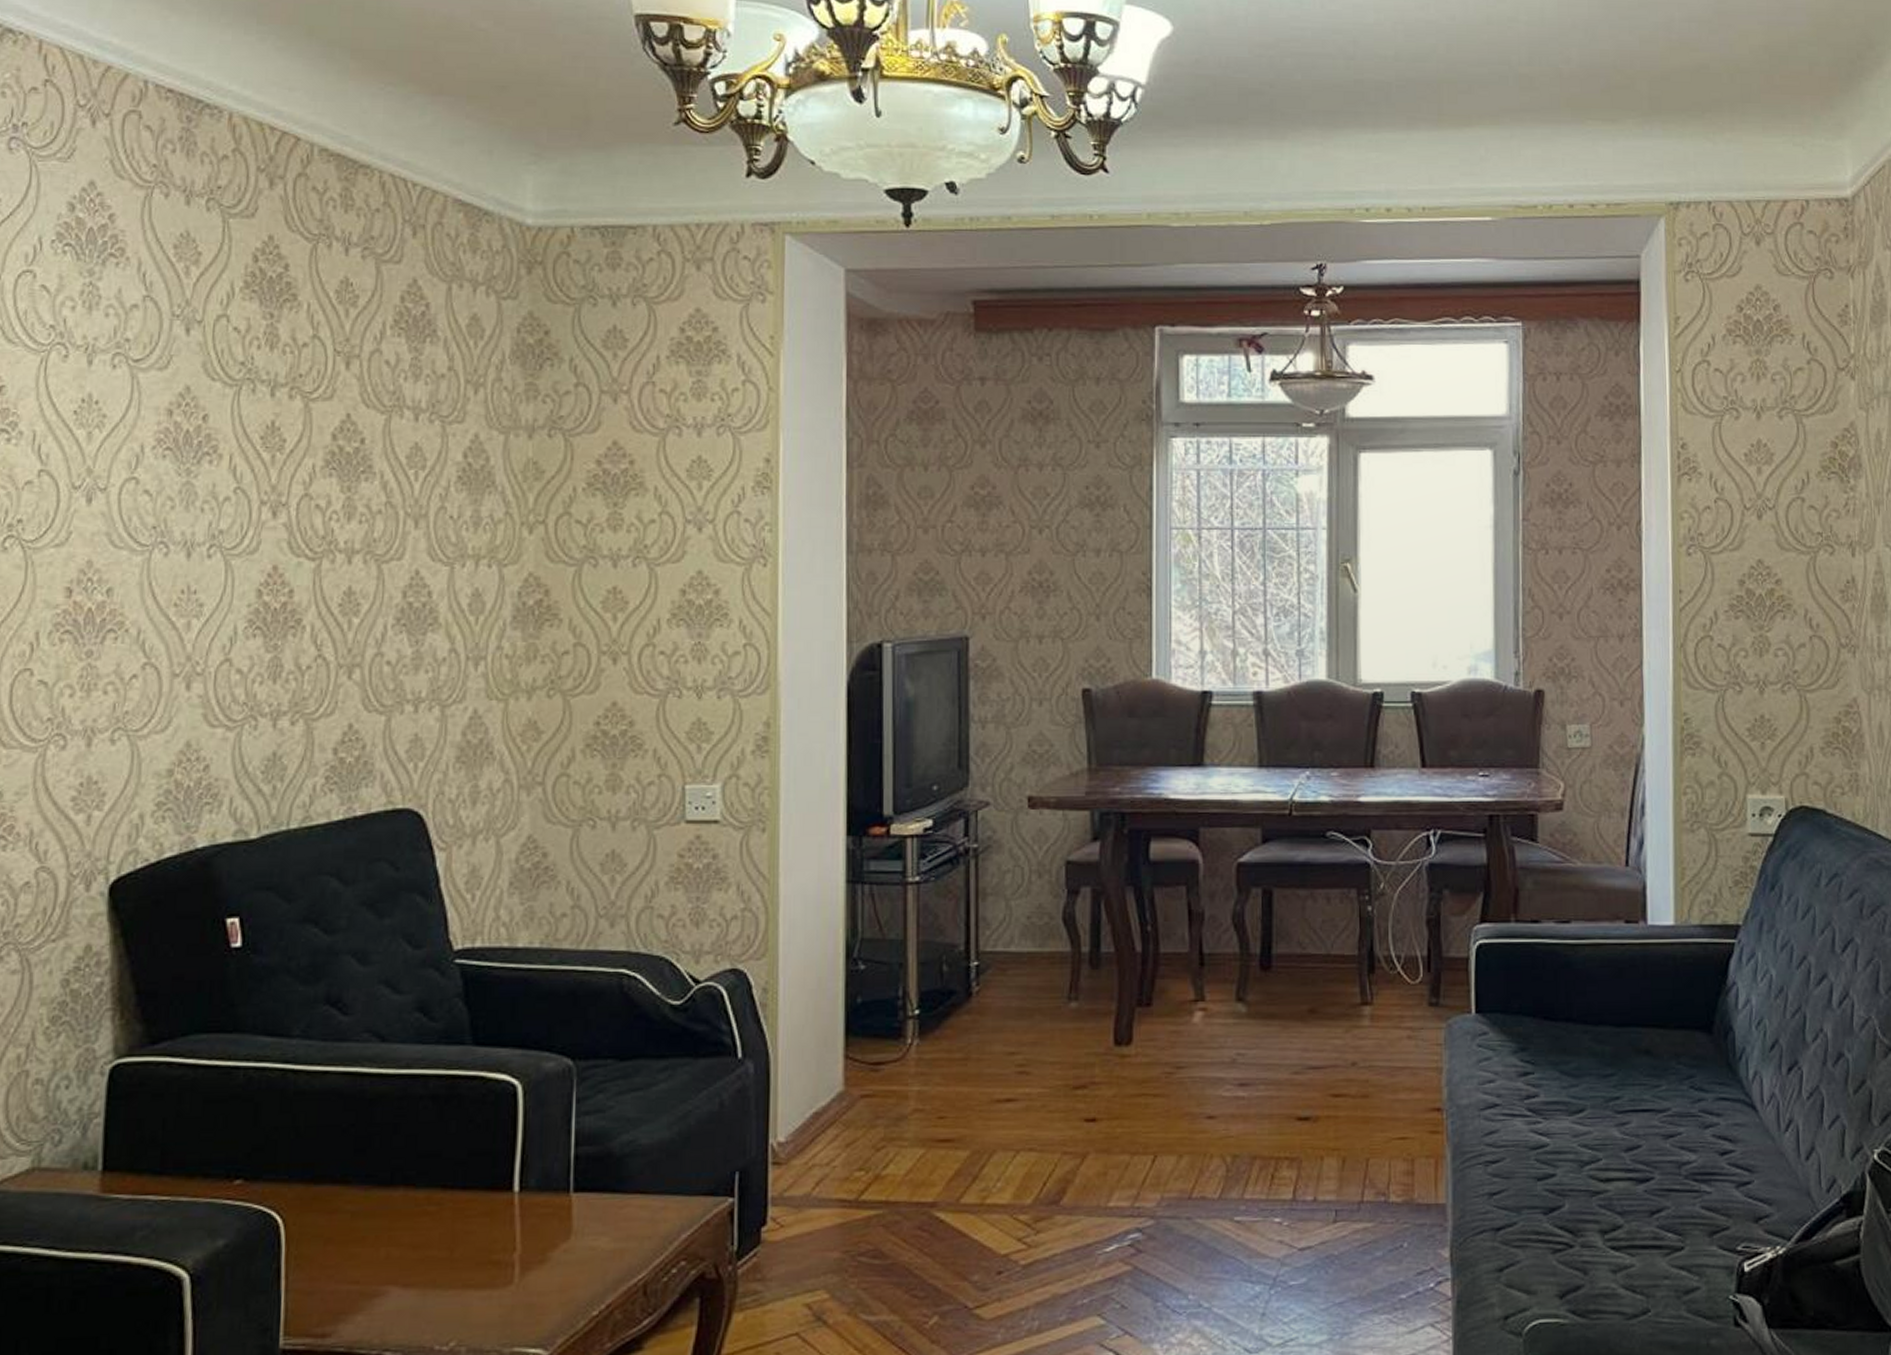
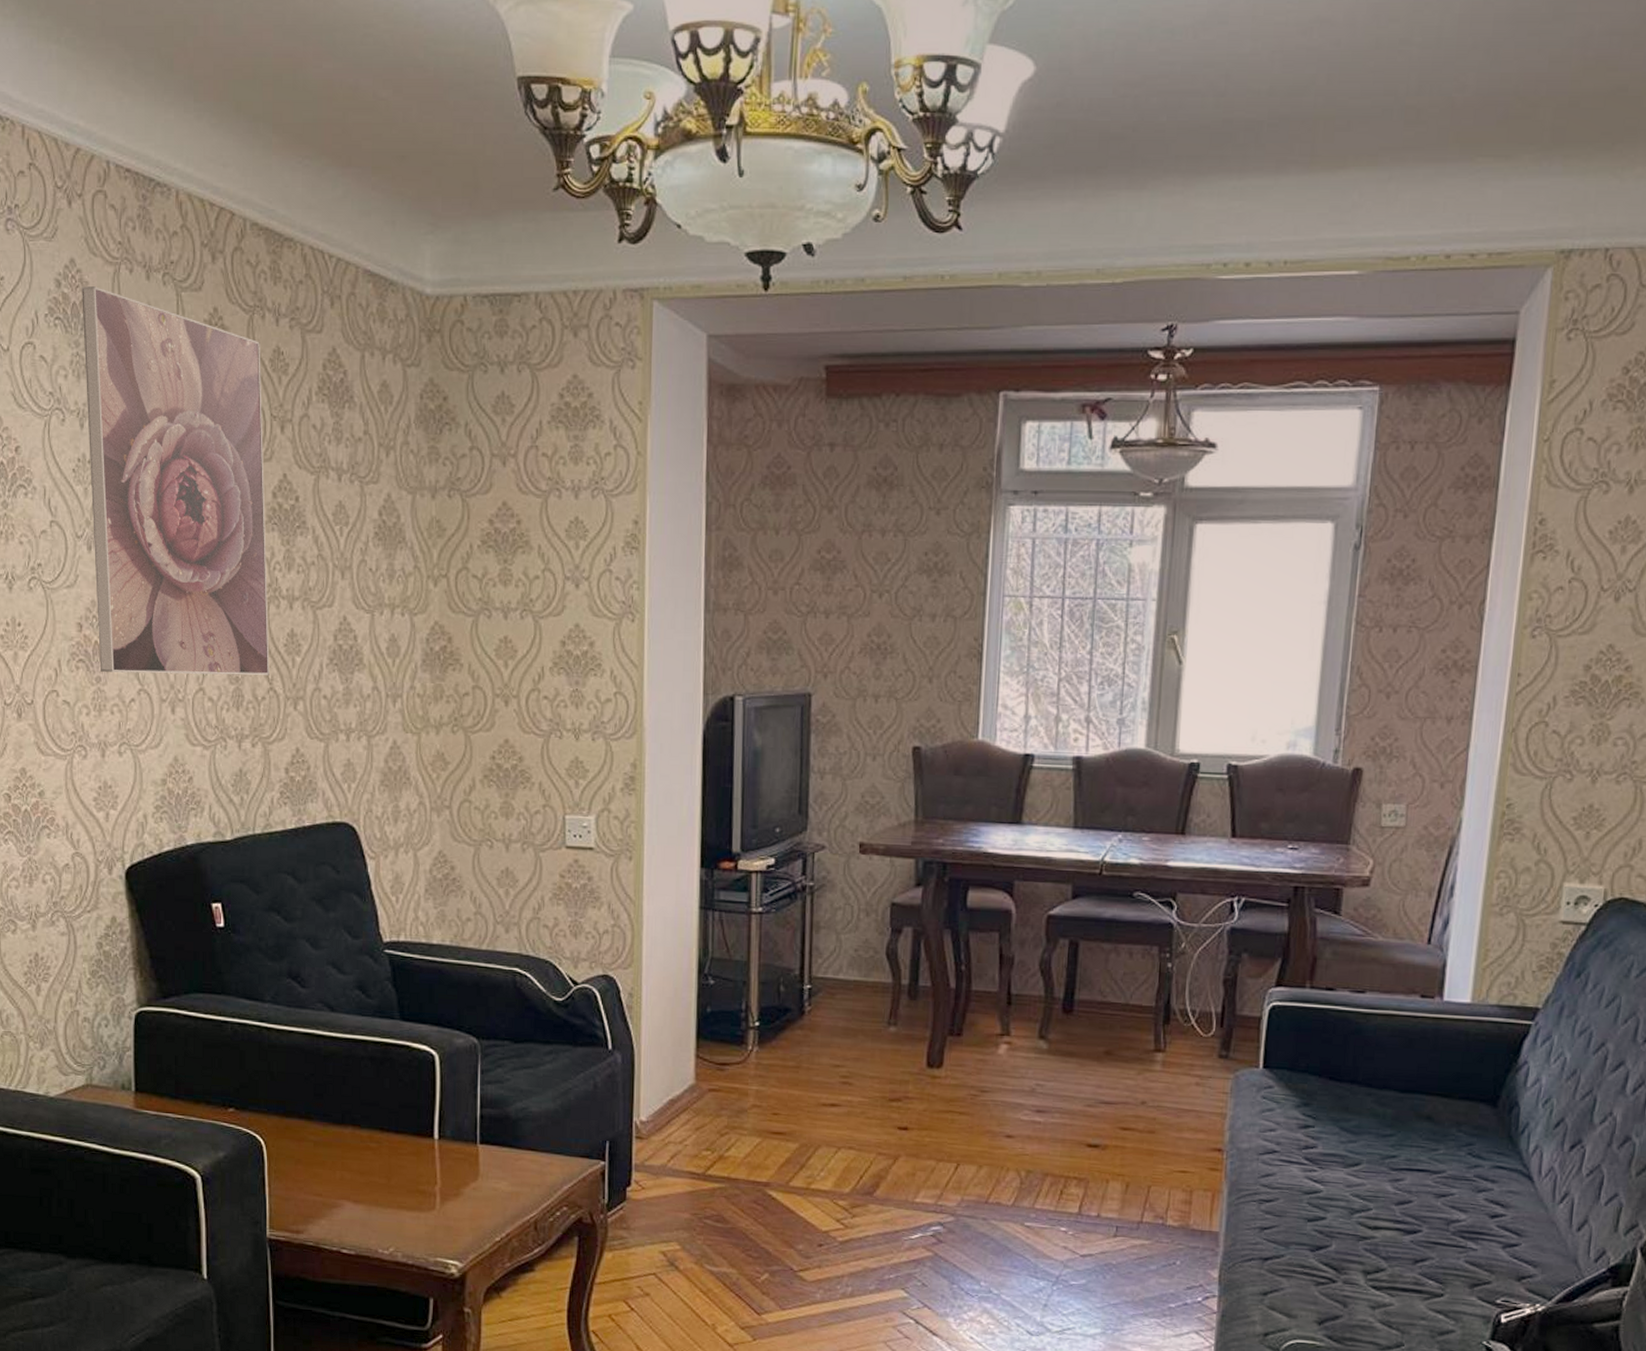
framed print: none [92,211,325,644] -> present [82,286,270,676]

